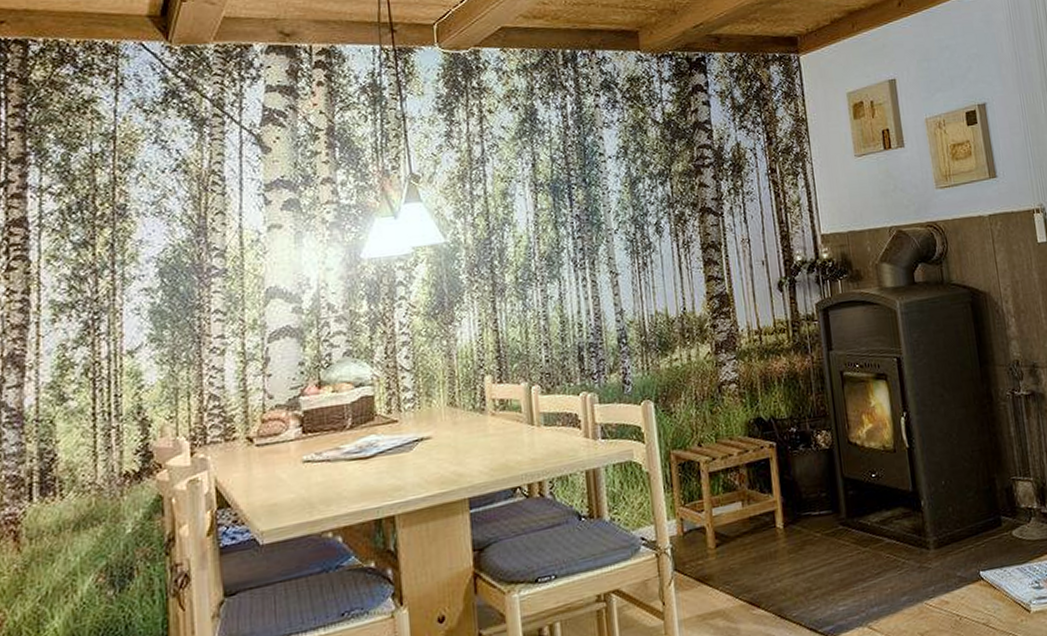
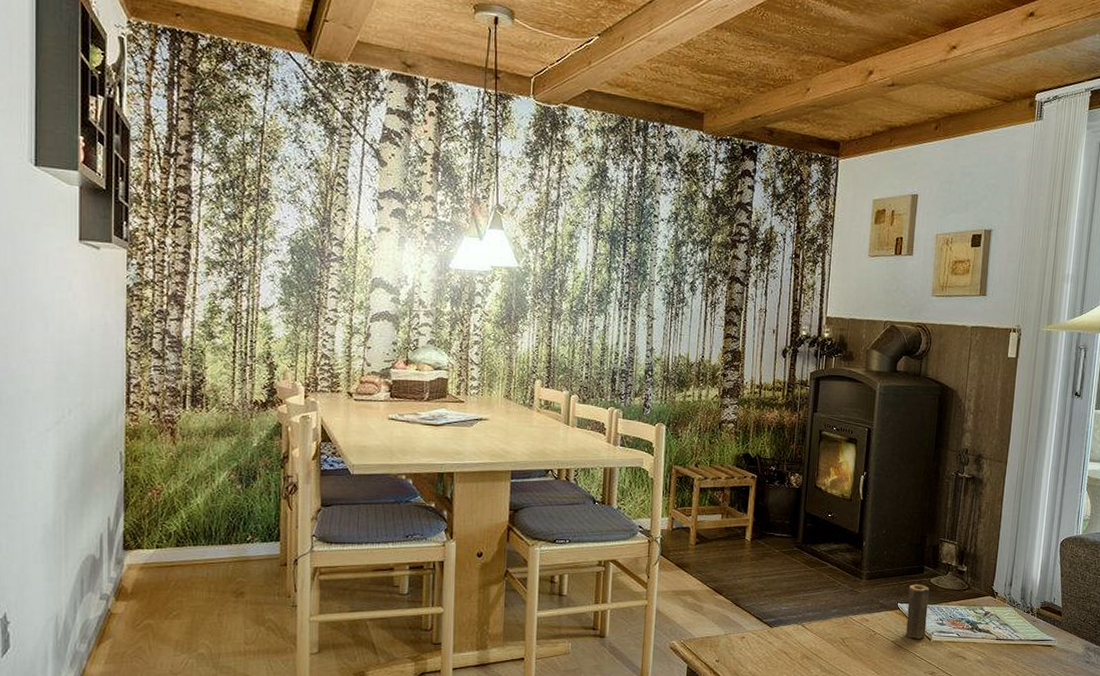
candle: none [988,541,1023,615] -> present [906,583,930,639]

